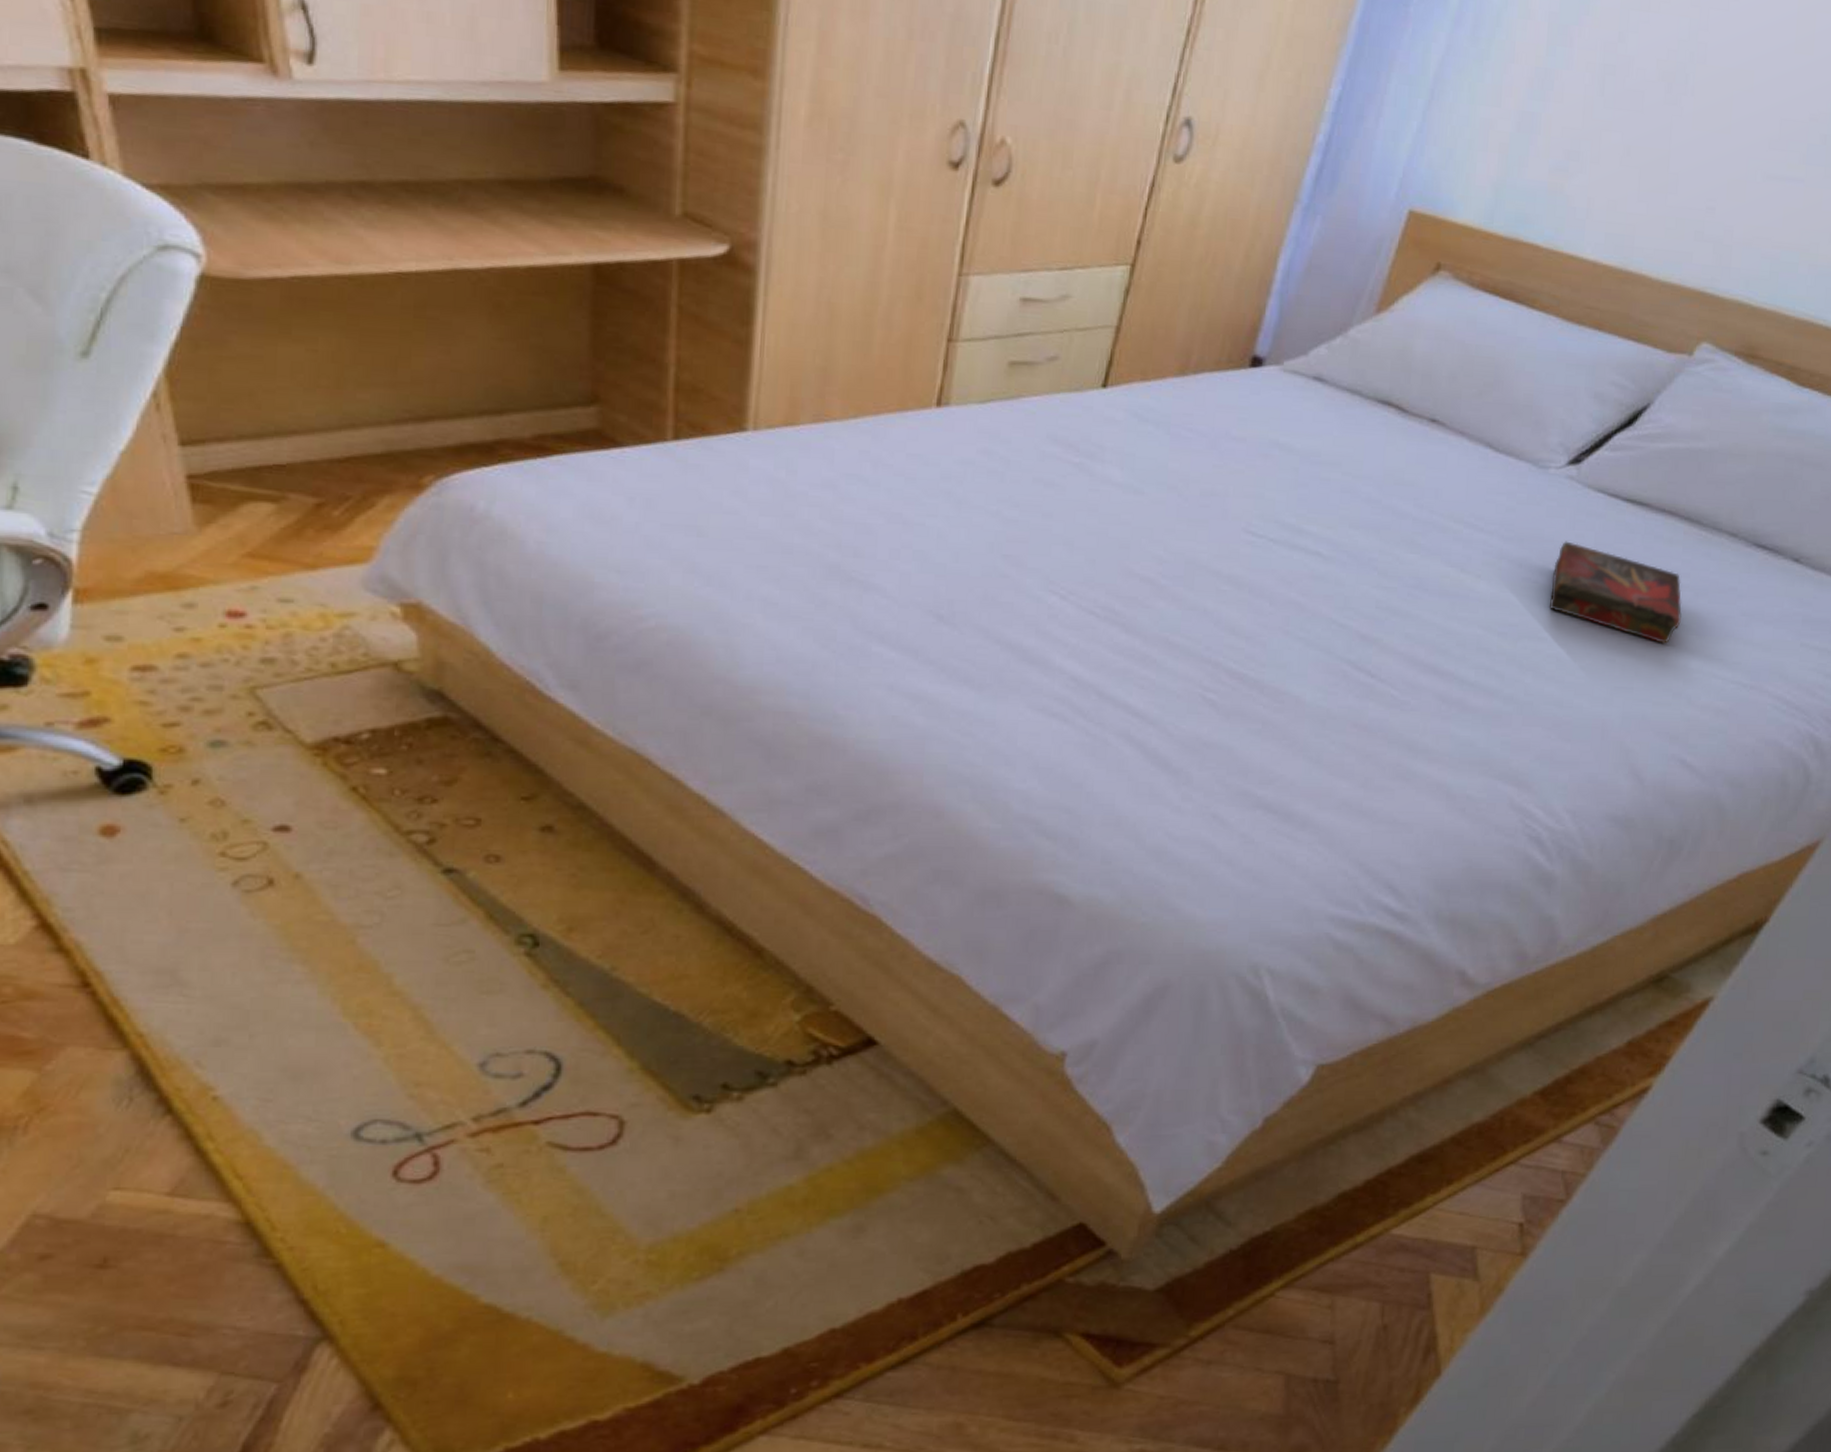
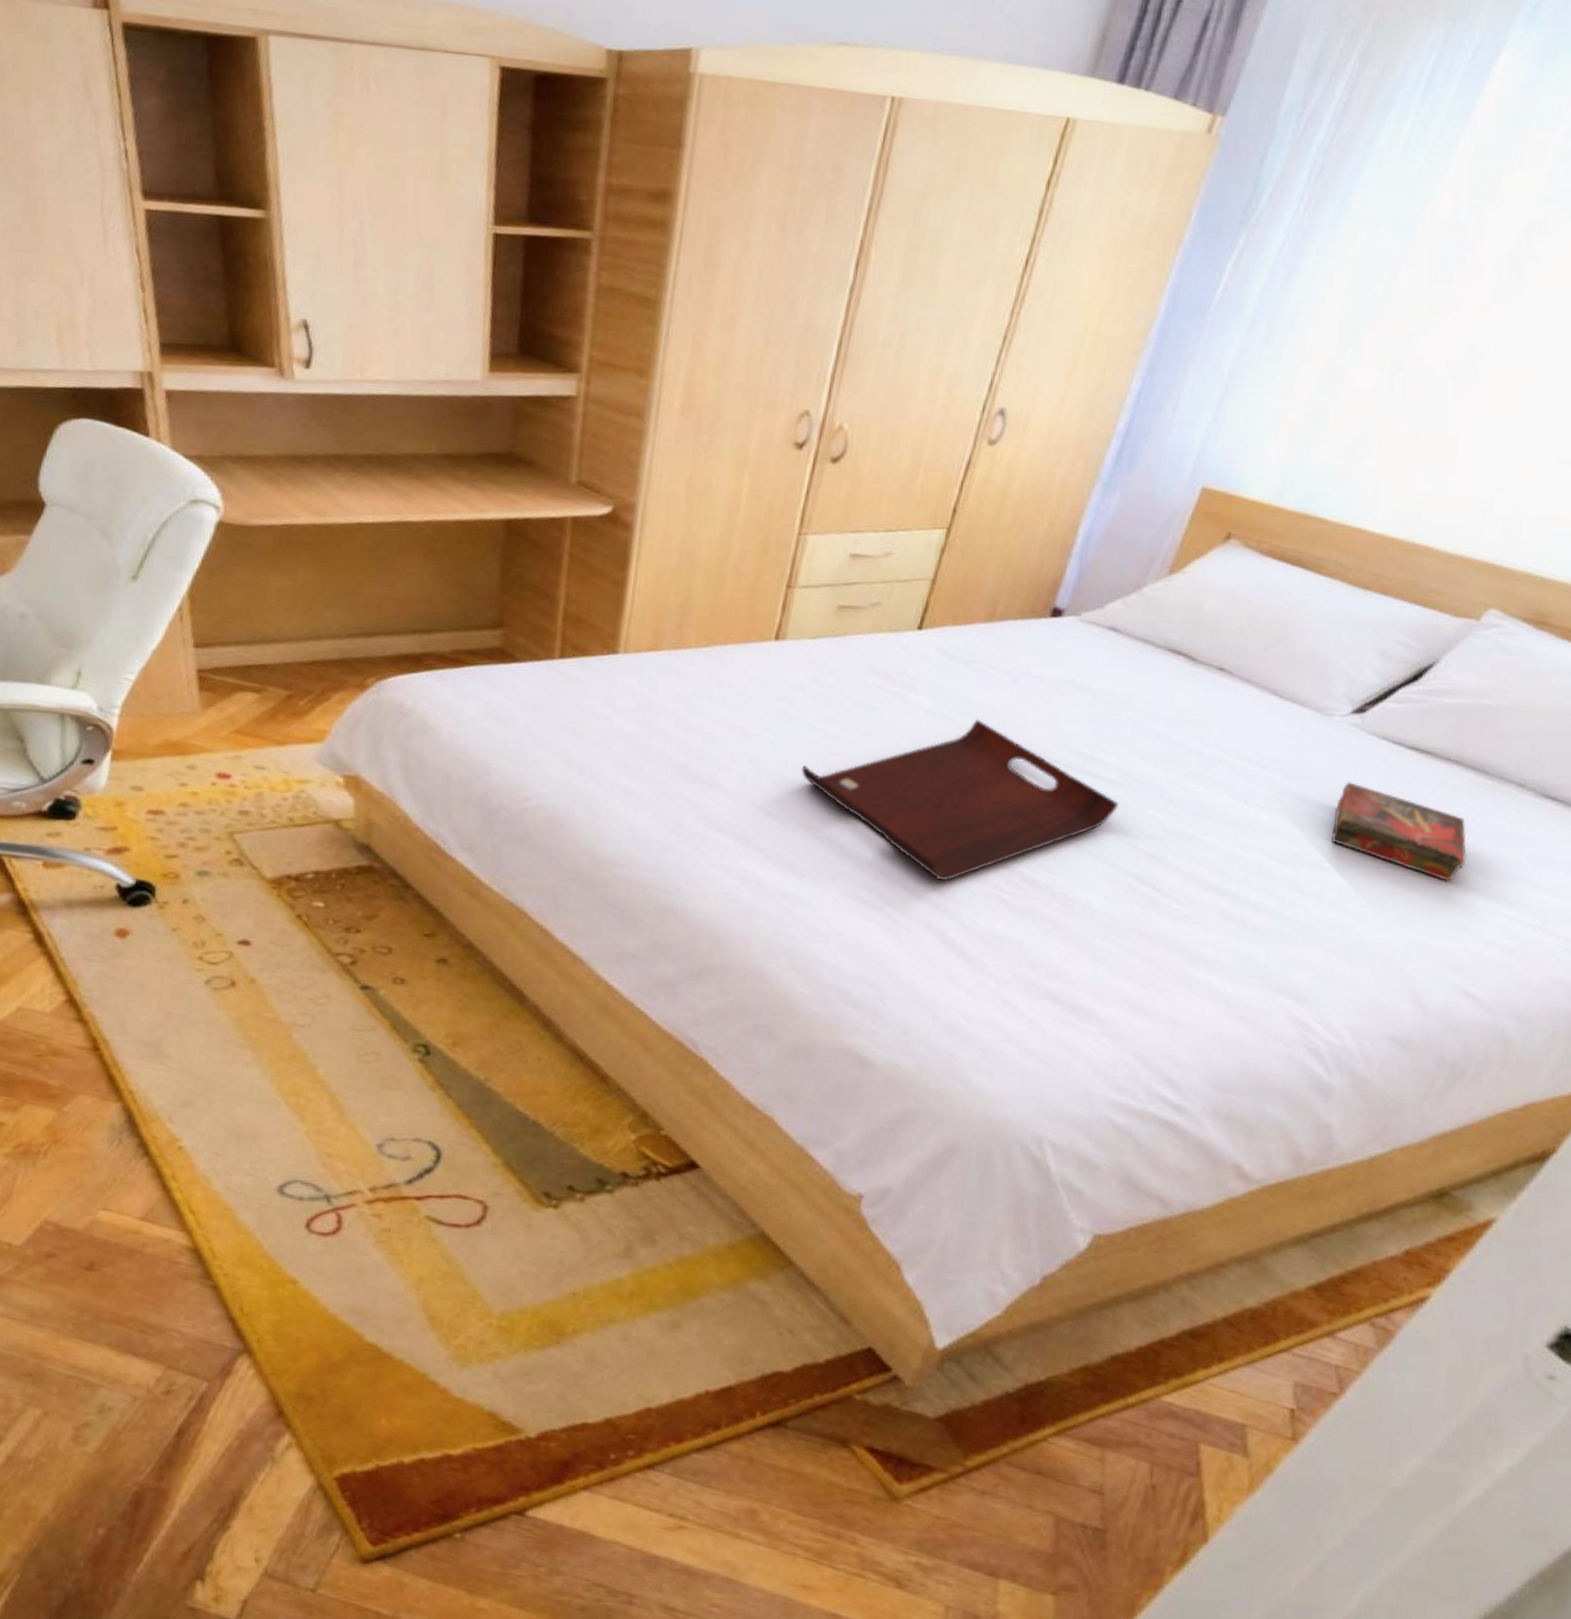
serving tray: none [974,491,1329,684] -> present [801,719,1119,881]

